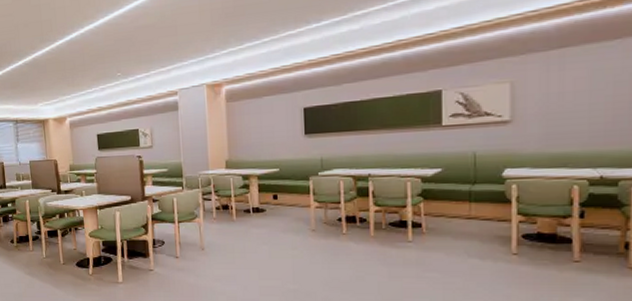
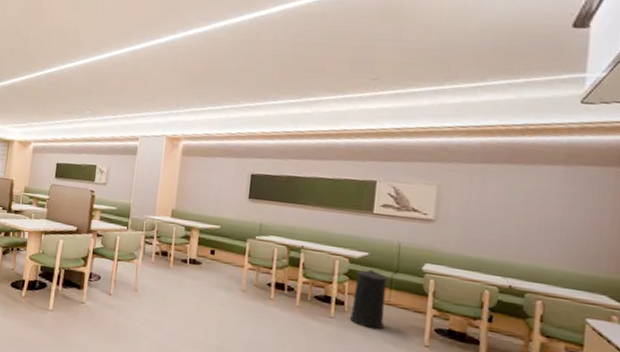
trash can: none [428,185,468,246] -> present [349,269,388,330]

